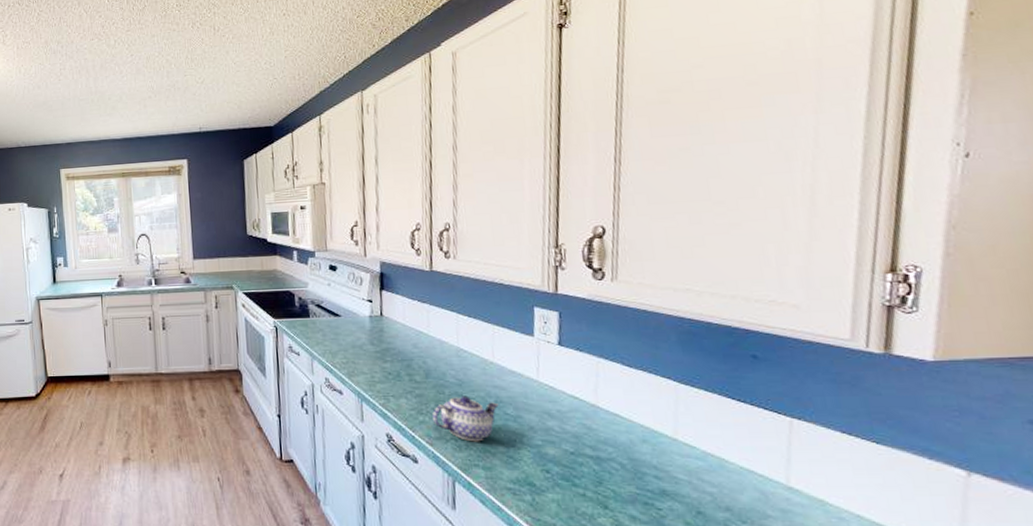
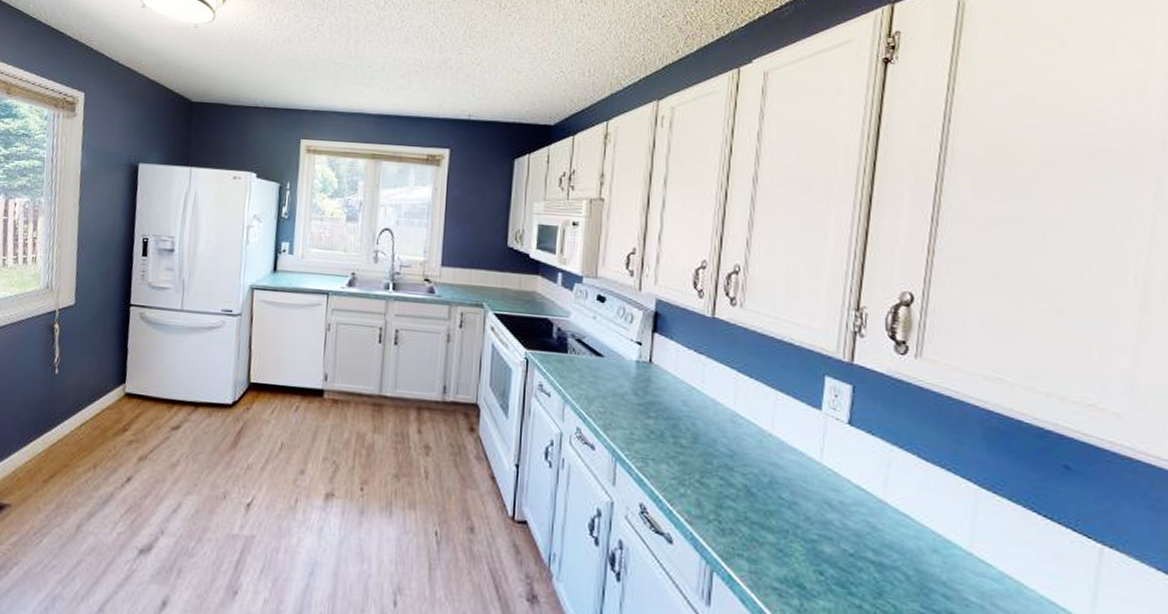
teapot: present [432,395,499,442] -> none [696,469,773,528]

